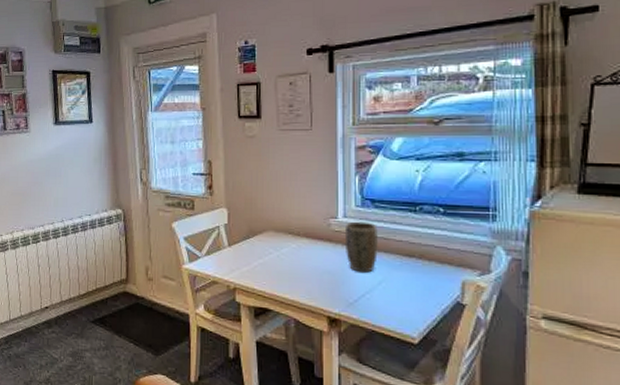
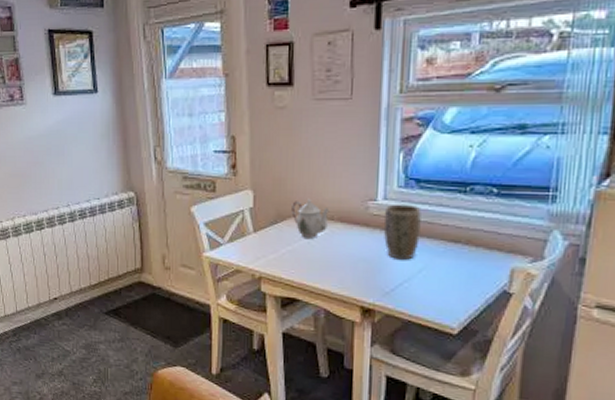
teapot: none [262,216,296,252] -> present [291,198,330,238]

